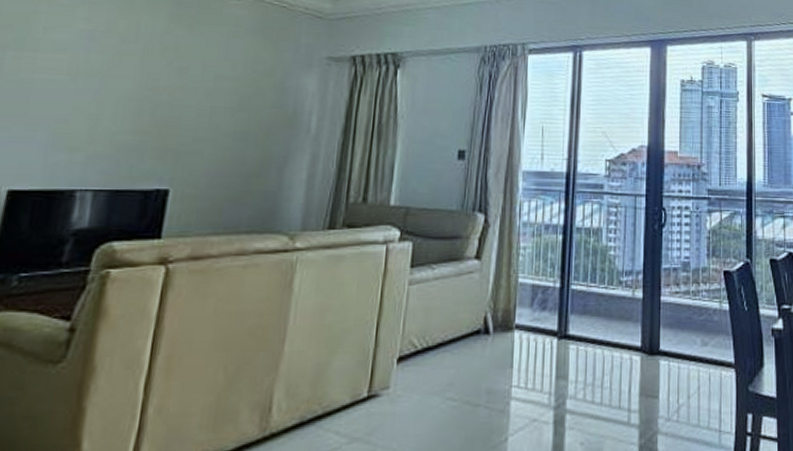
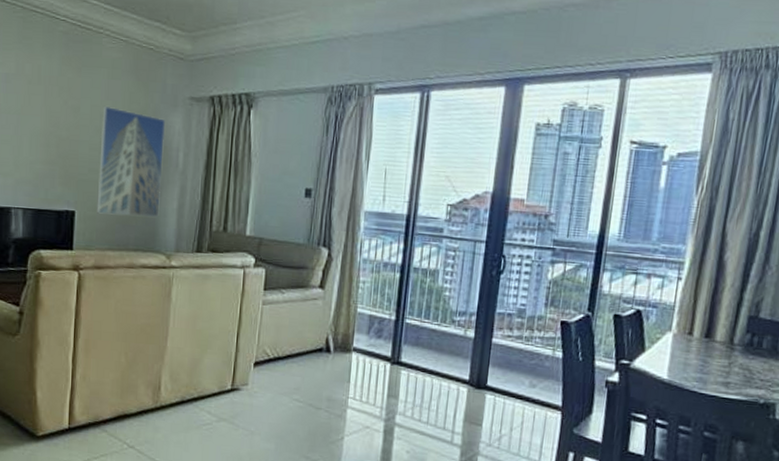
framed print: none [199,66,296,191] -> present [96,105,166,217]

